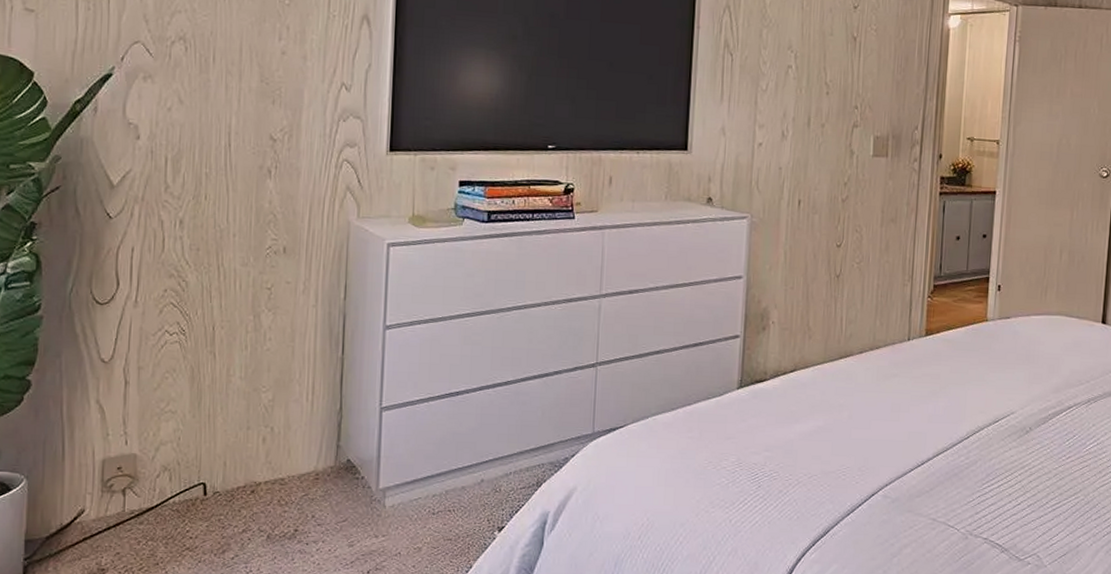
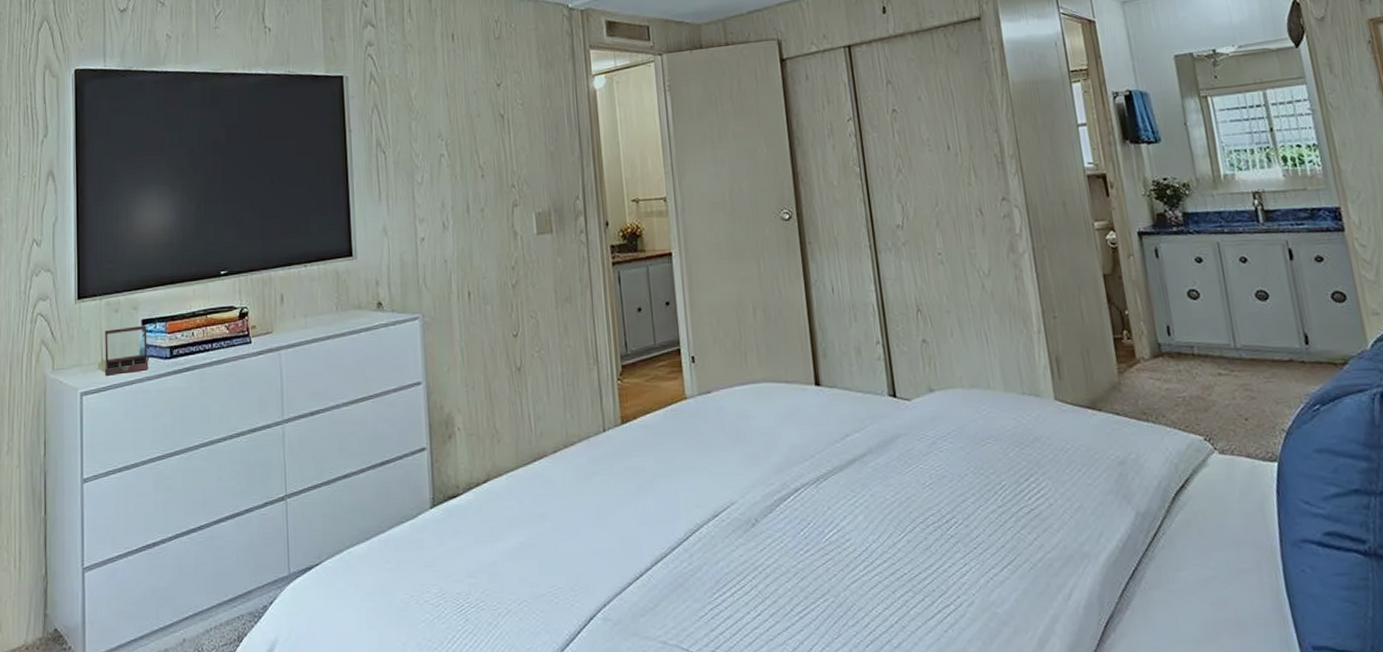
jewelry box: none [416,186,465,231] -> present [105,325,148,376]

